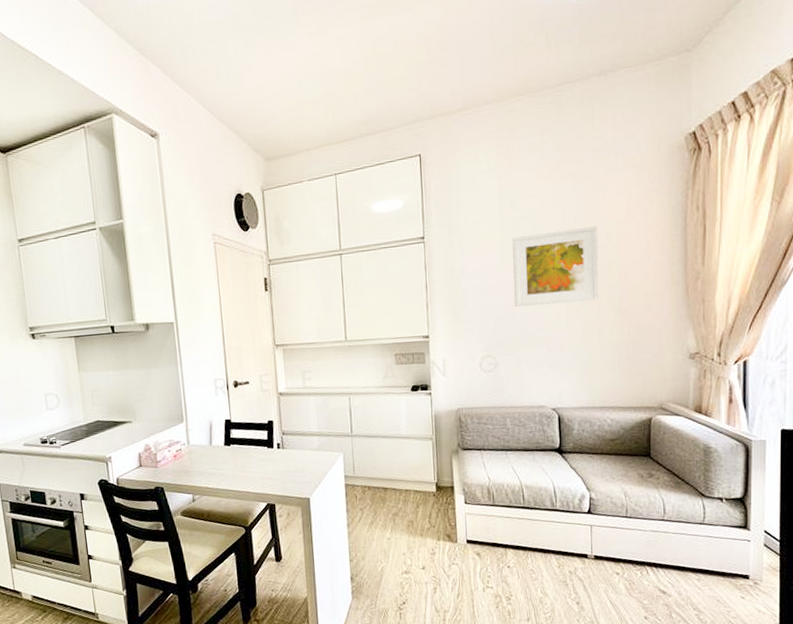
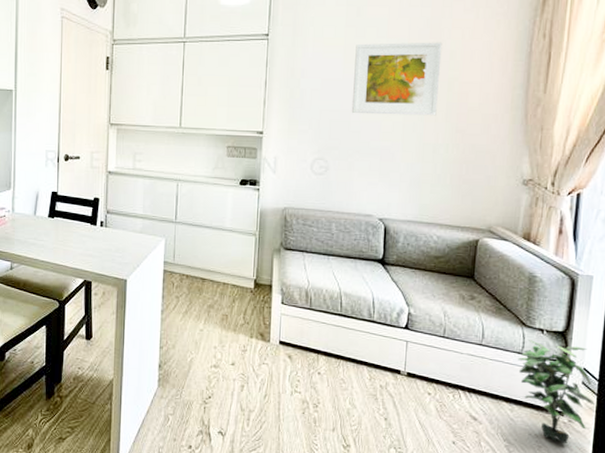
potted plant: none [700,510,778,605] -> present [518,340,595,443]

